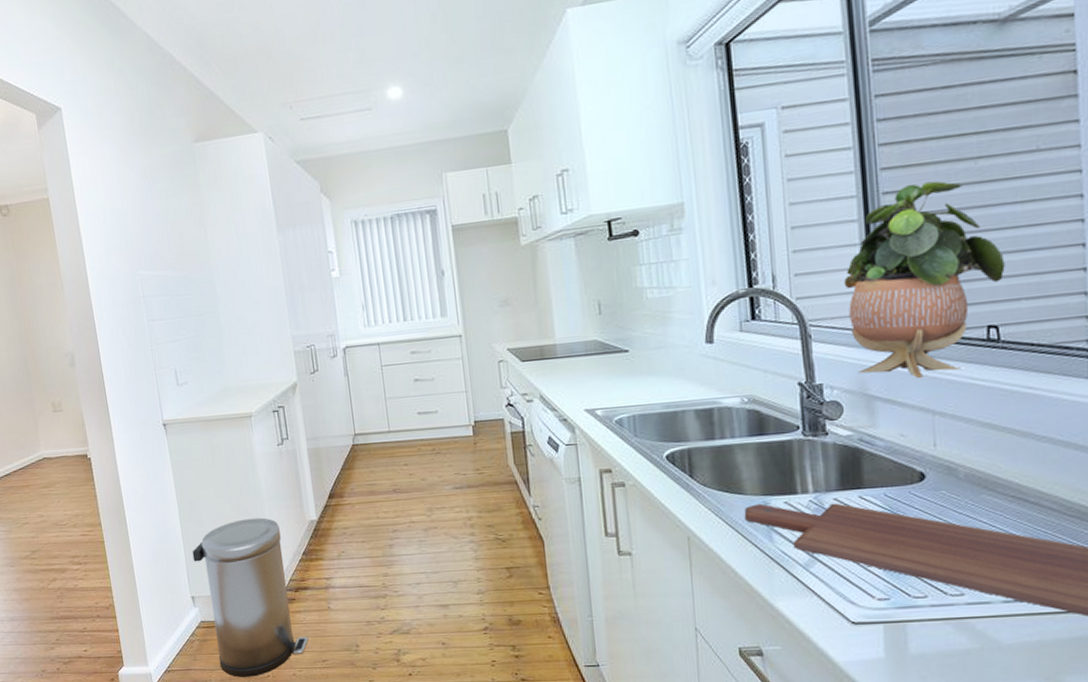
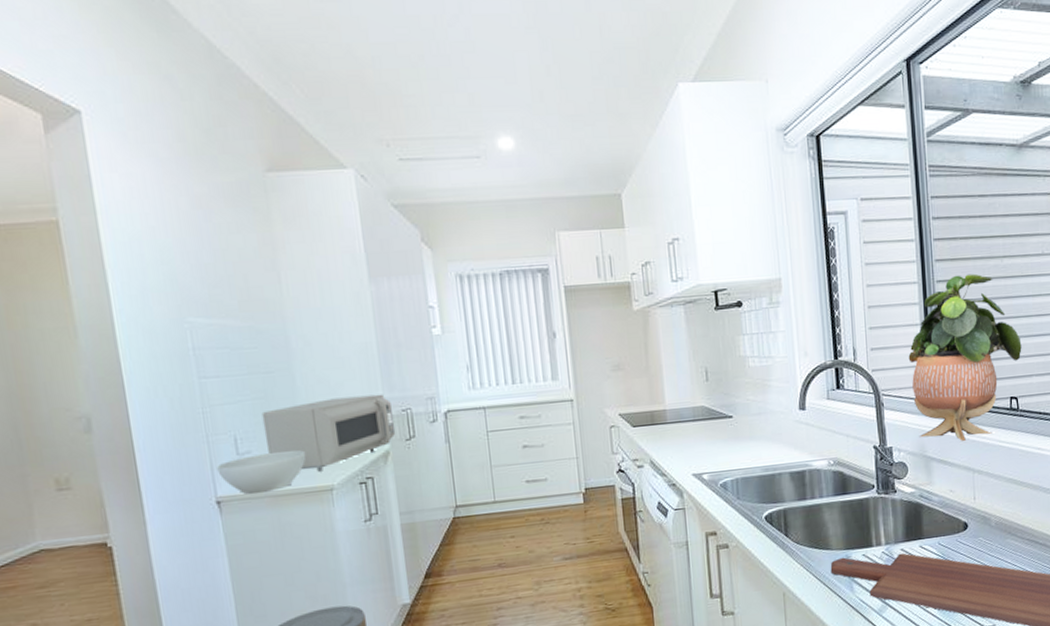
bowl: none [162,381,230,419] -> present [217,450,307,495]
microwave: none [195,332,302,401] -> present [261,394,396,472]

